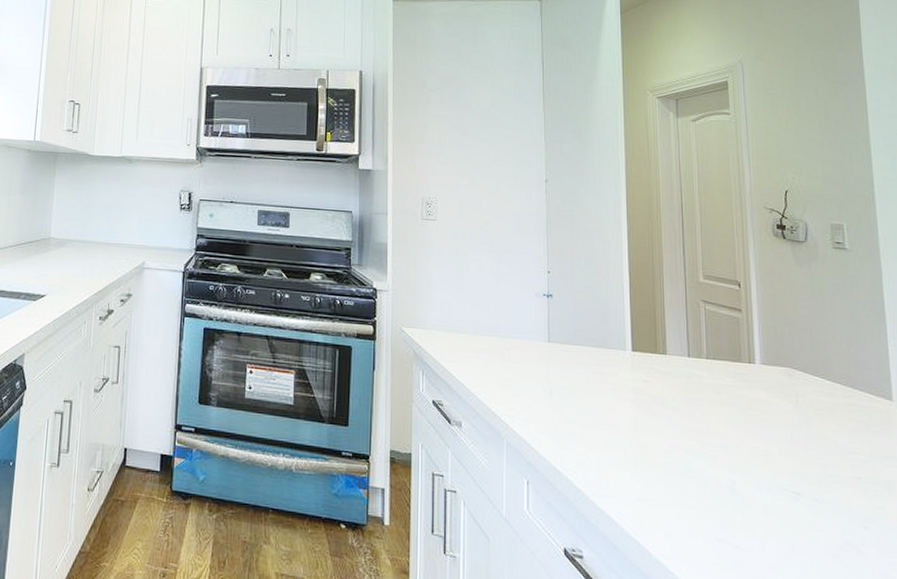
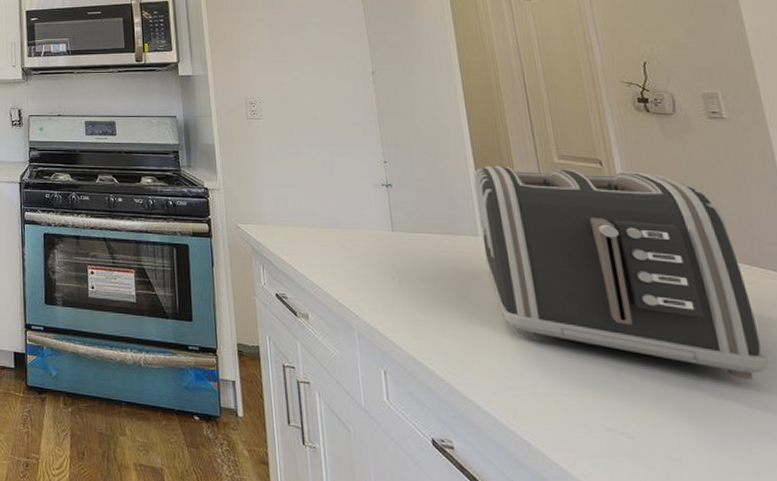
toaster: none [627,281,857,494] -> present [473,166,768,380]

